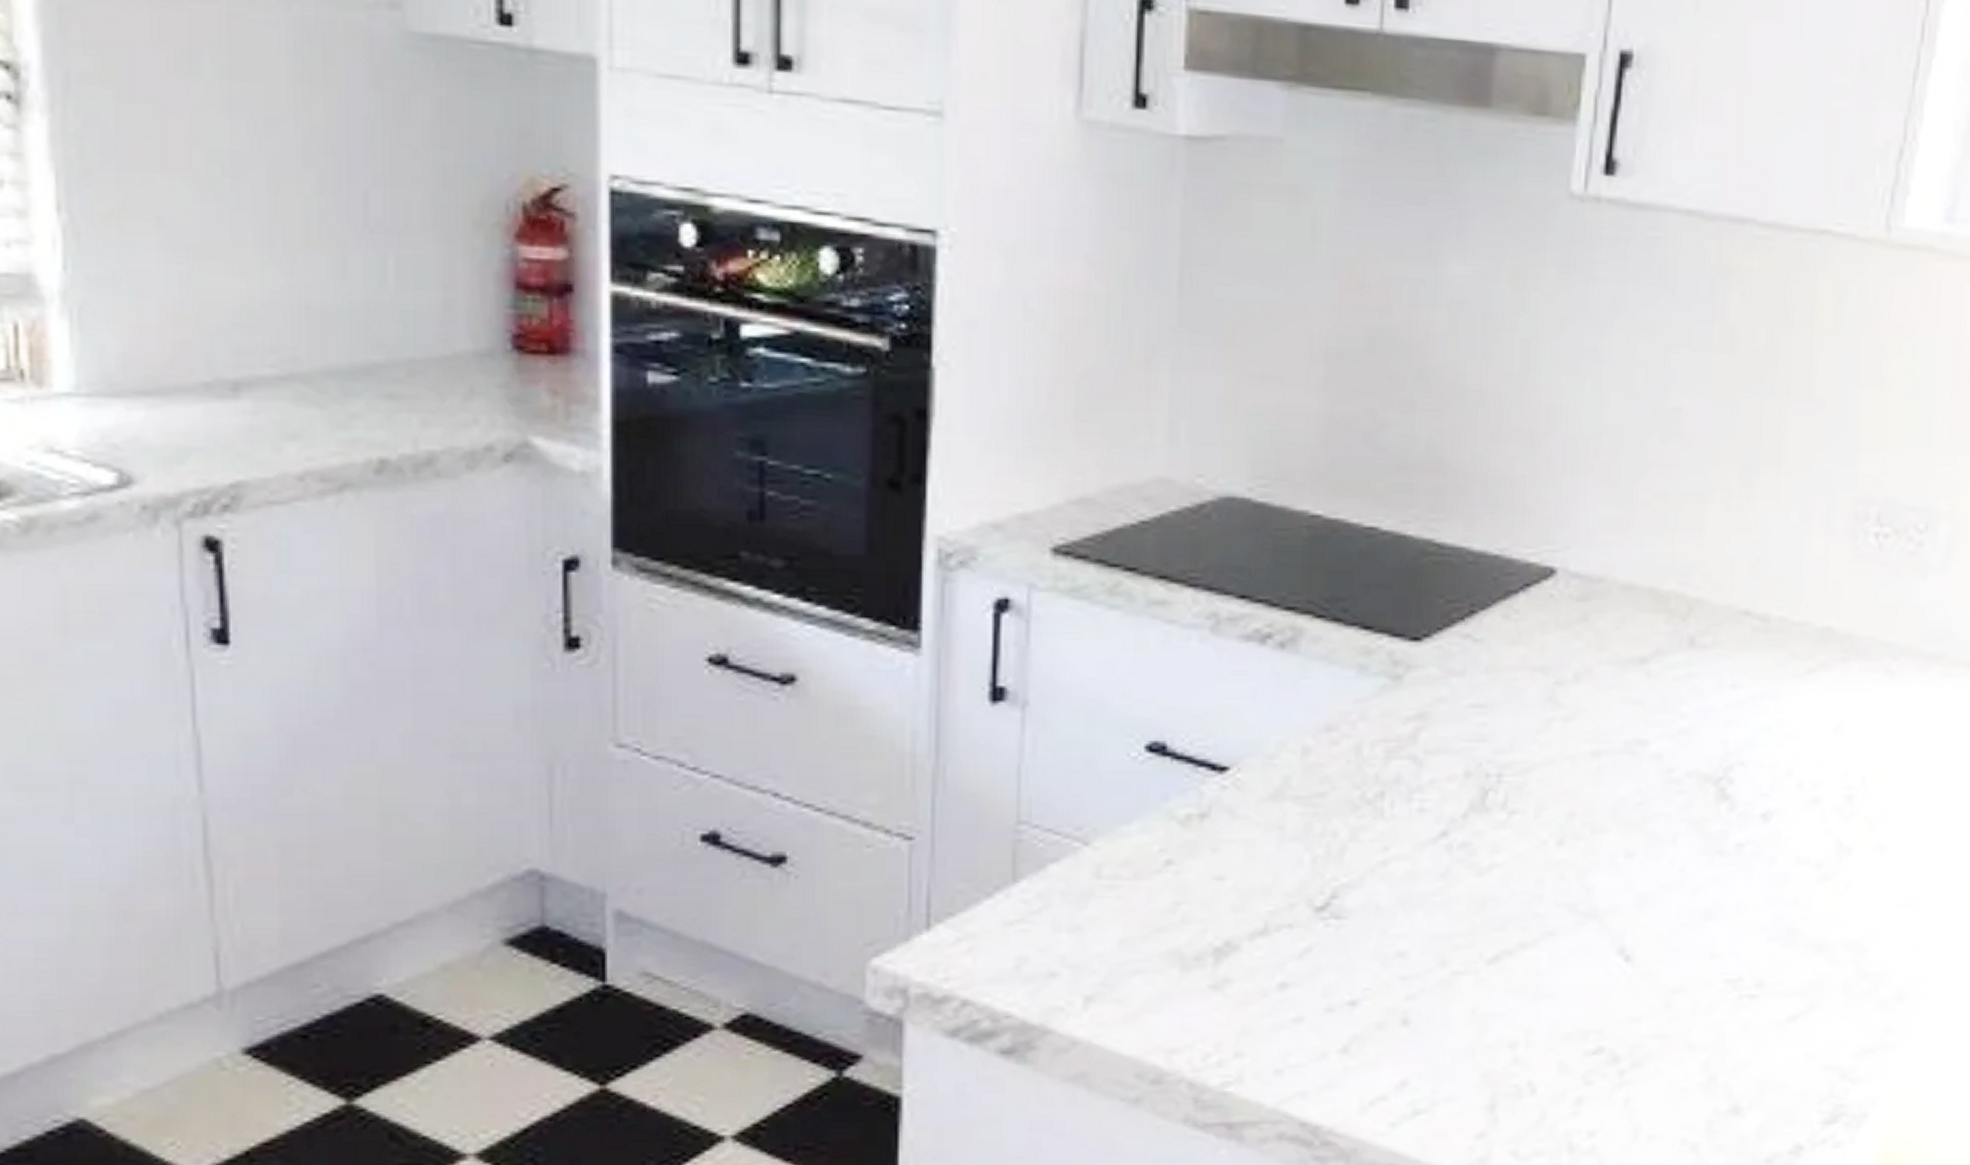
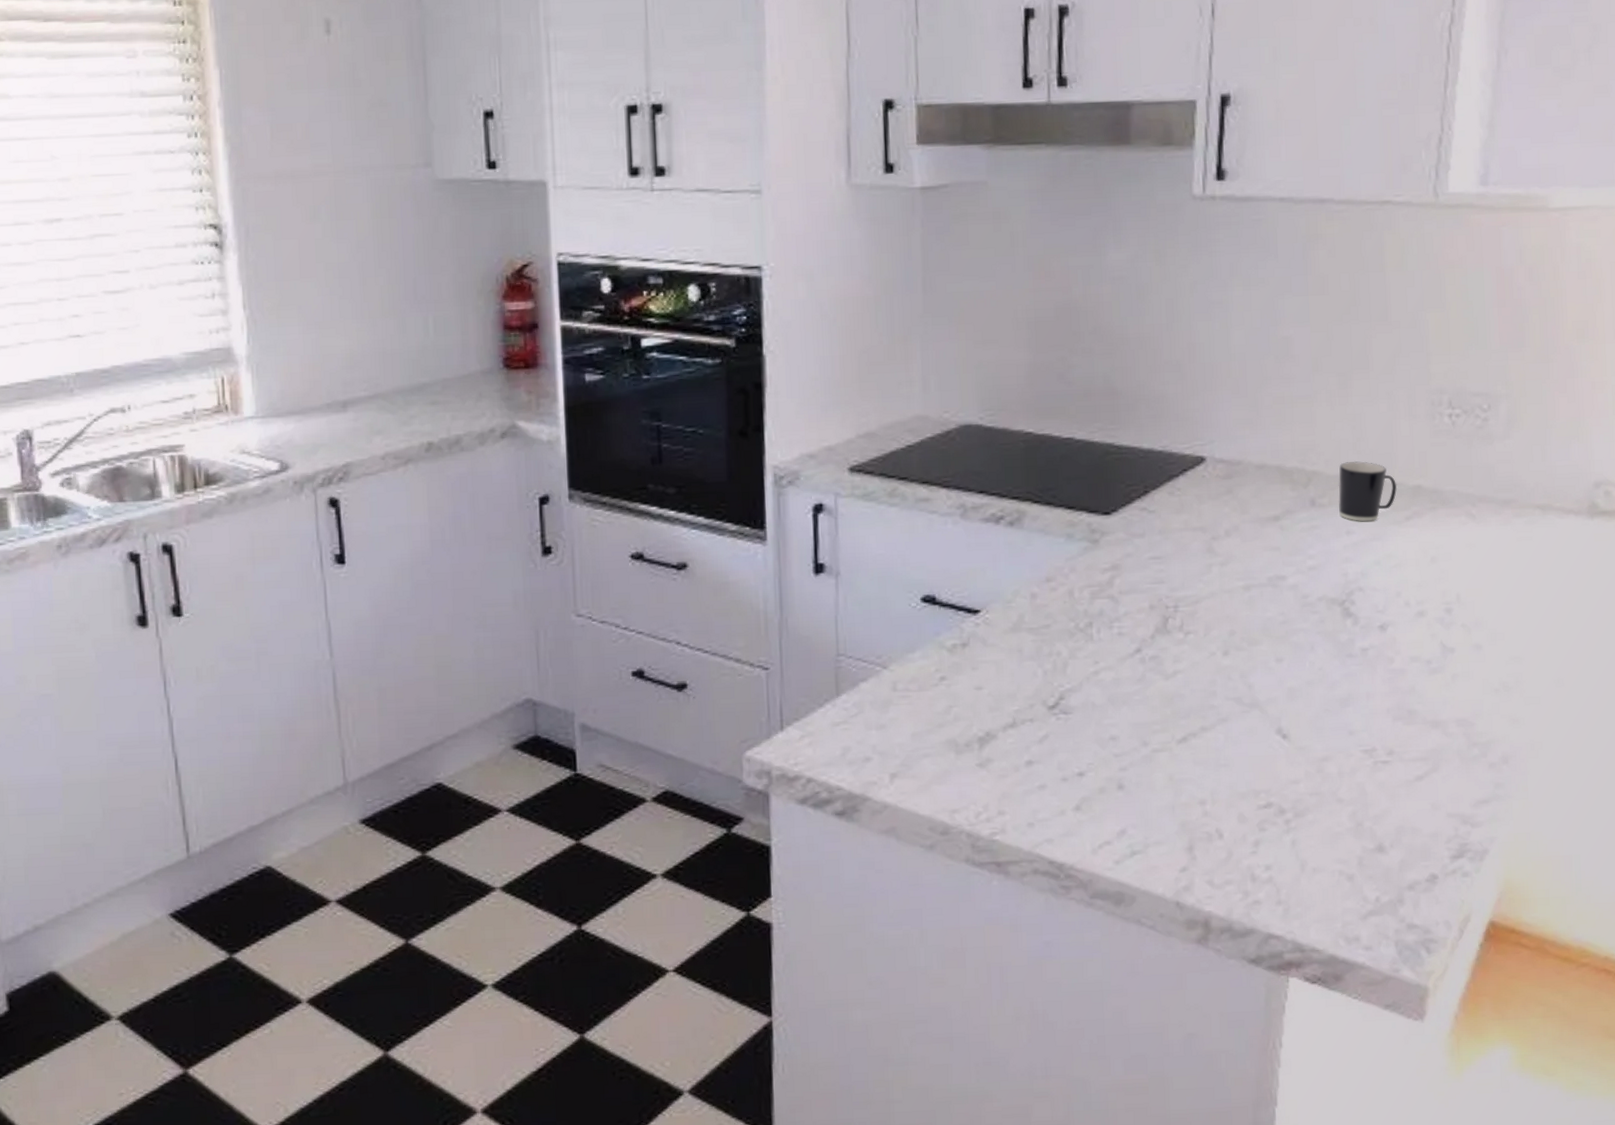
mug: none [1725,588,1802,672] -> present [1338,461,1398,521]

